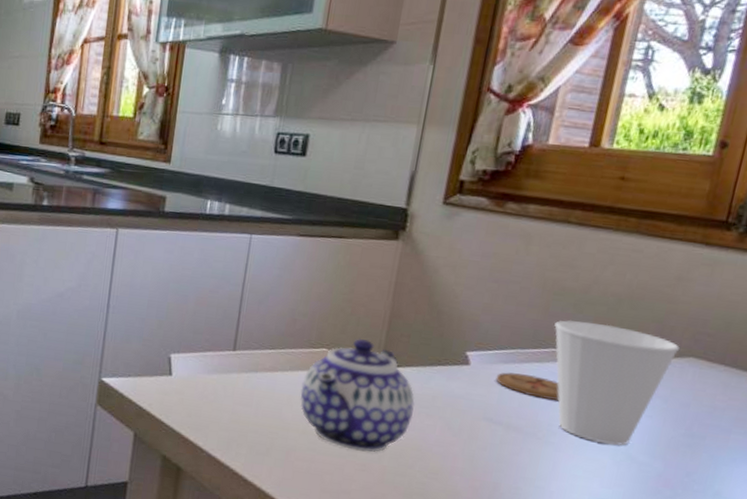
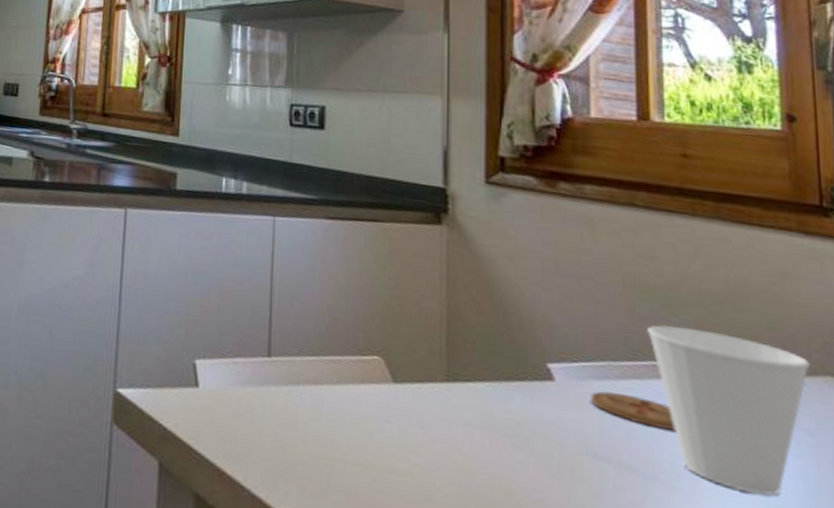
teapot: present [300,338,415,452] -> none [354,343,497,497]

